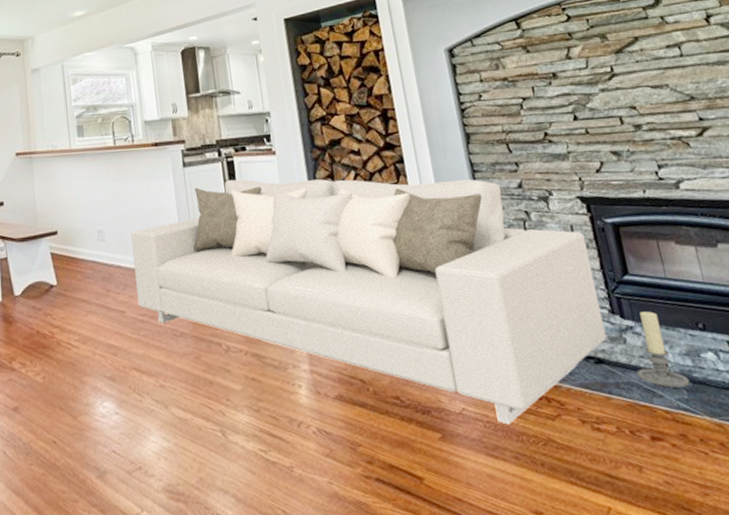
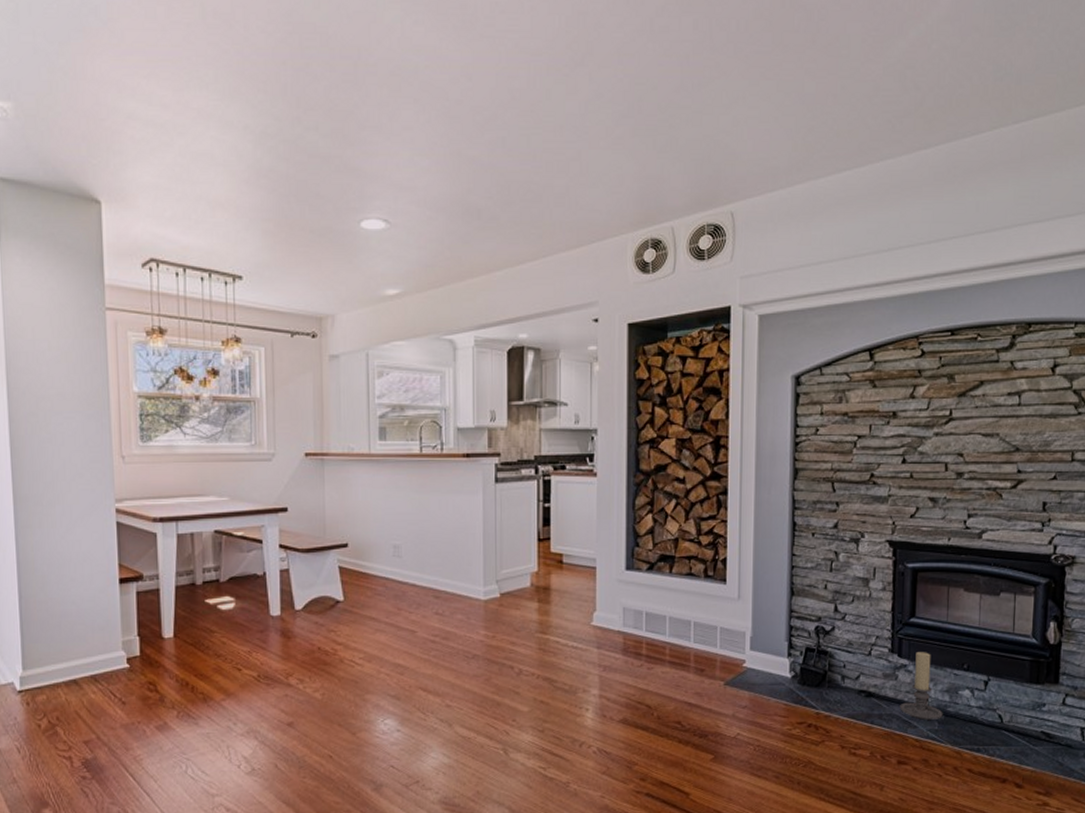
sofa: present [131,179,607,425] -> none [430,499,885,749]

